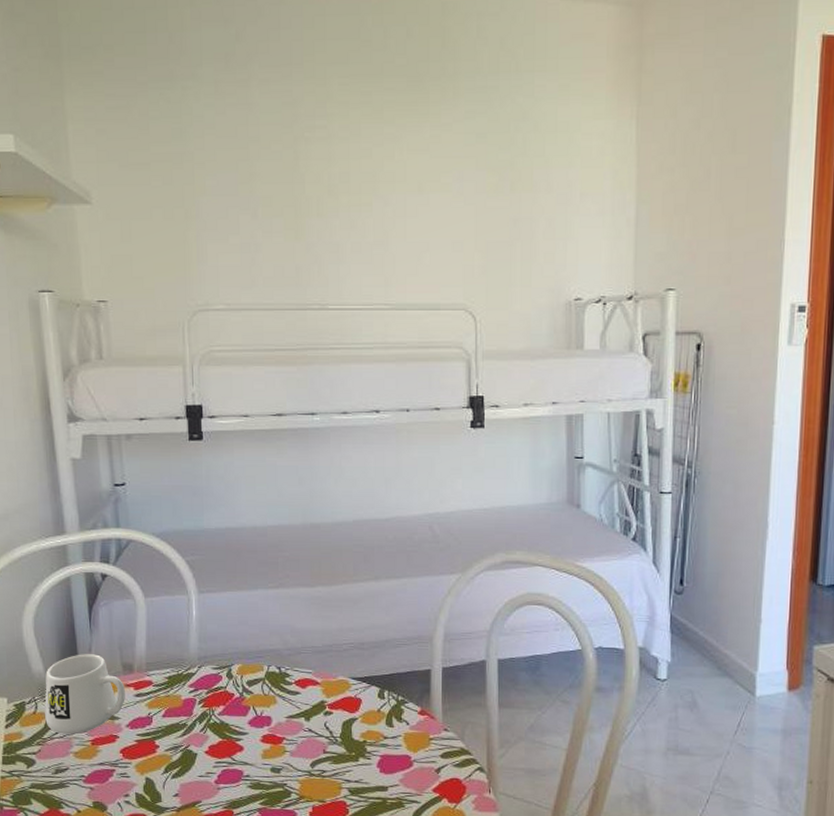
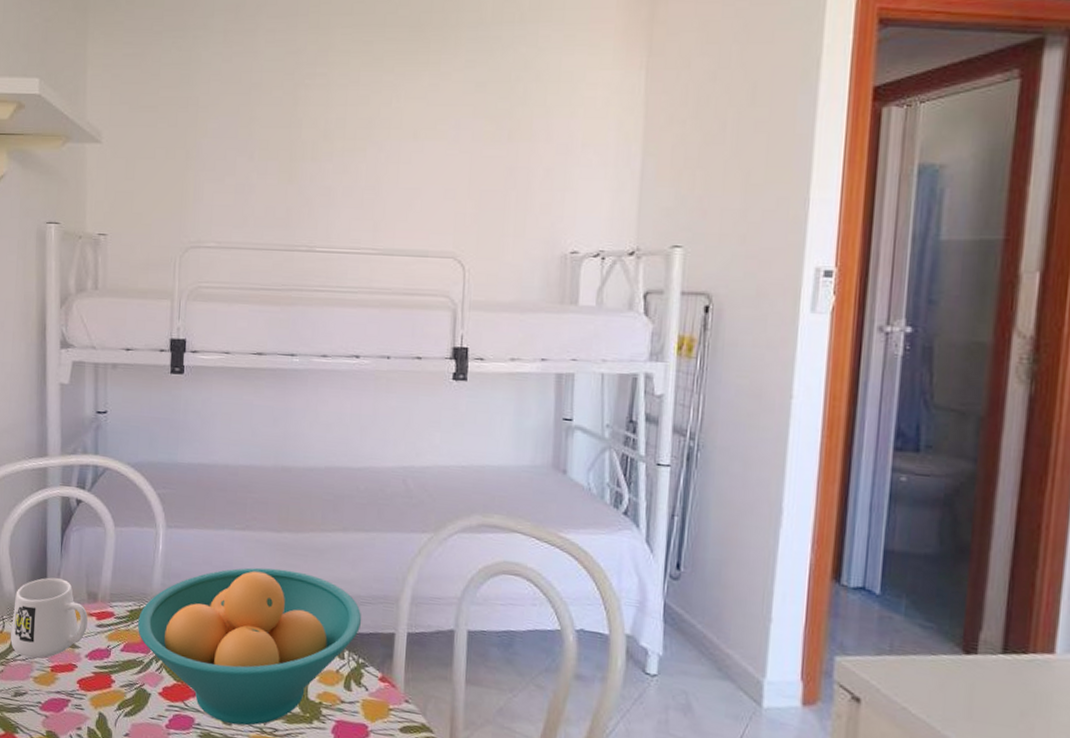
fruit bowl: none [178,621,399,772] -> present [138,567,362,726]

